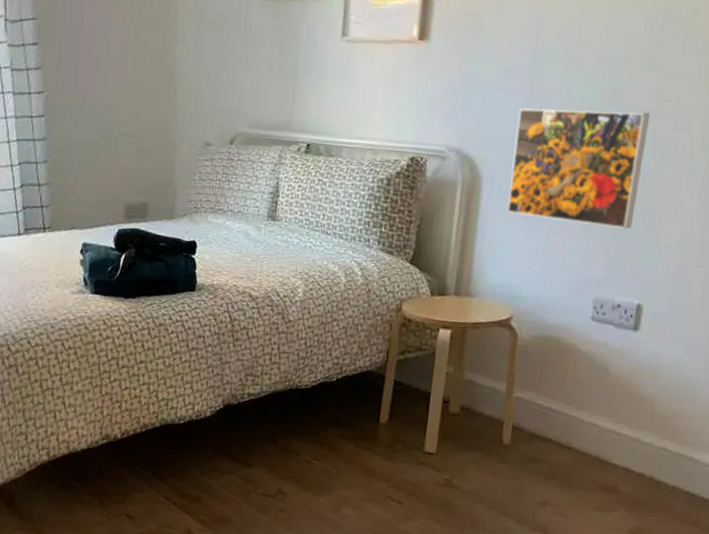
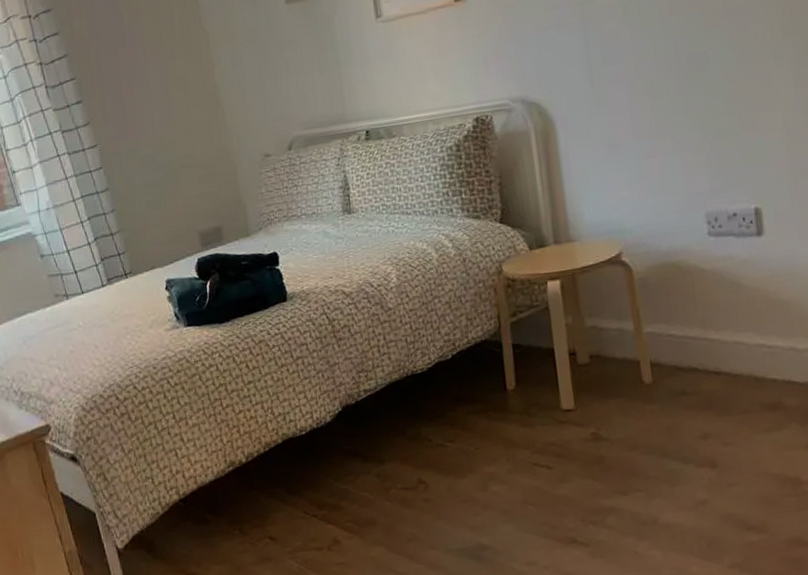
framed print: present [507,108,650,229] -> none [576,11,728,149]

